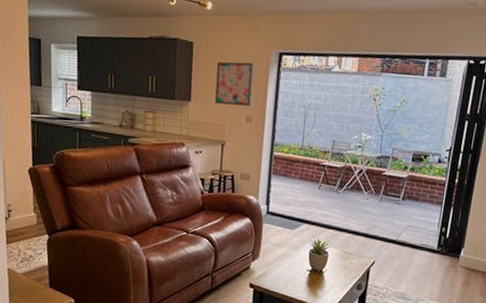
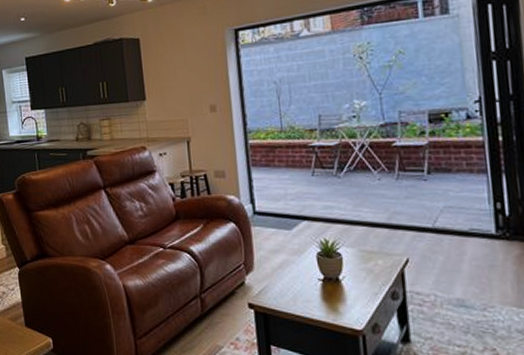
wall art: present [215,61,254,106] -> none [168,46,213,98]

